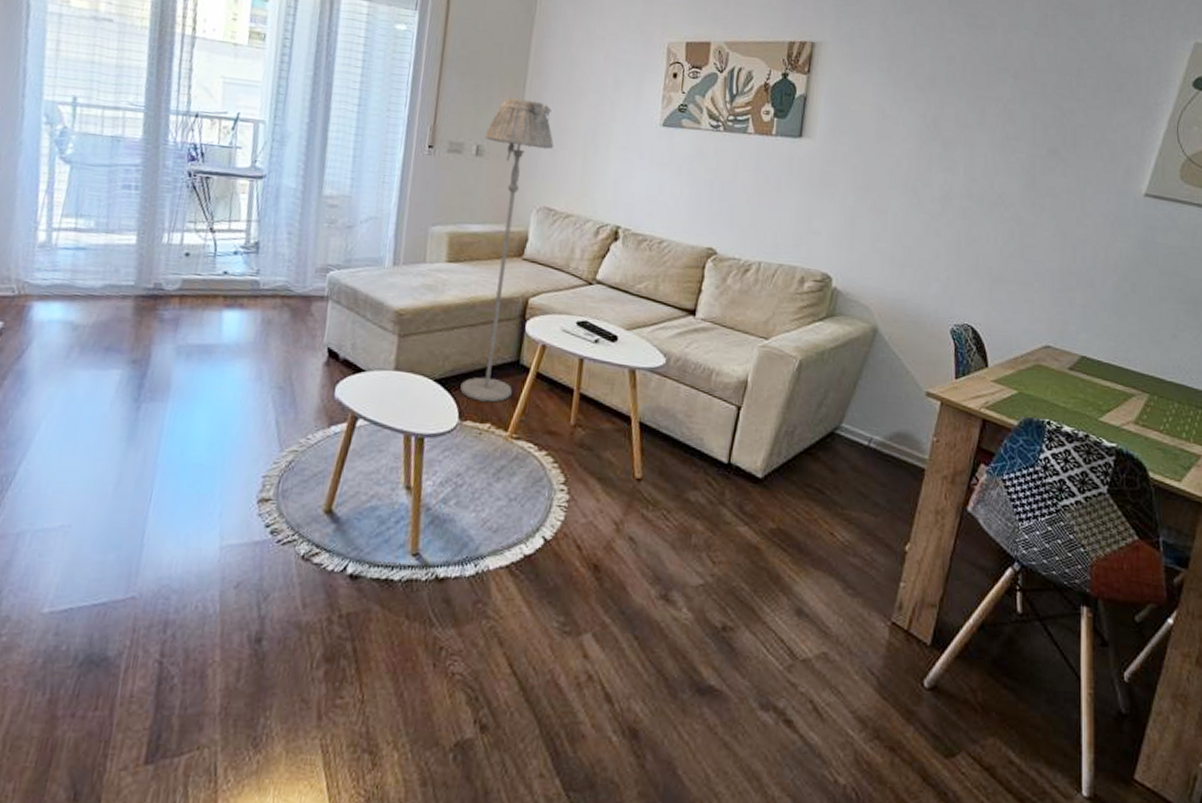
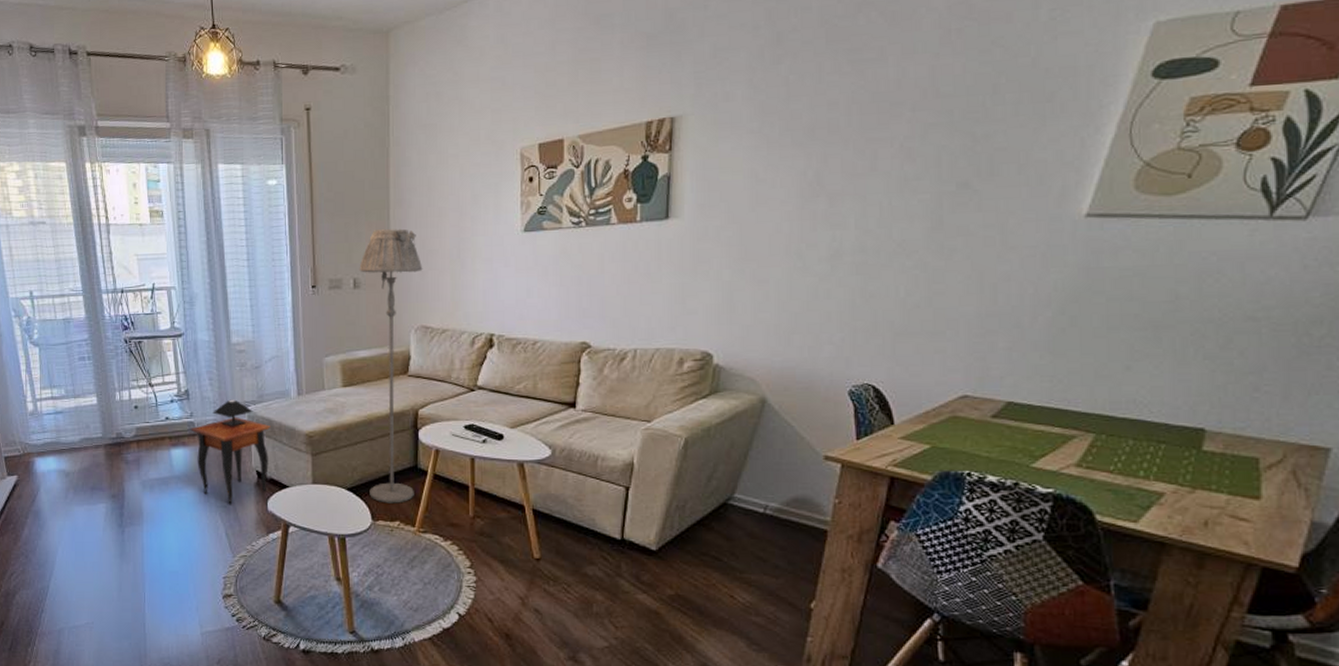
side table: none [253,260,355,387] -> present [191,399,271,505]

